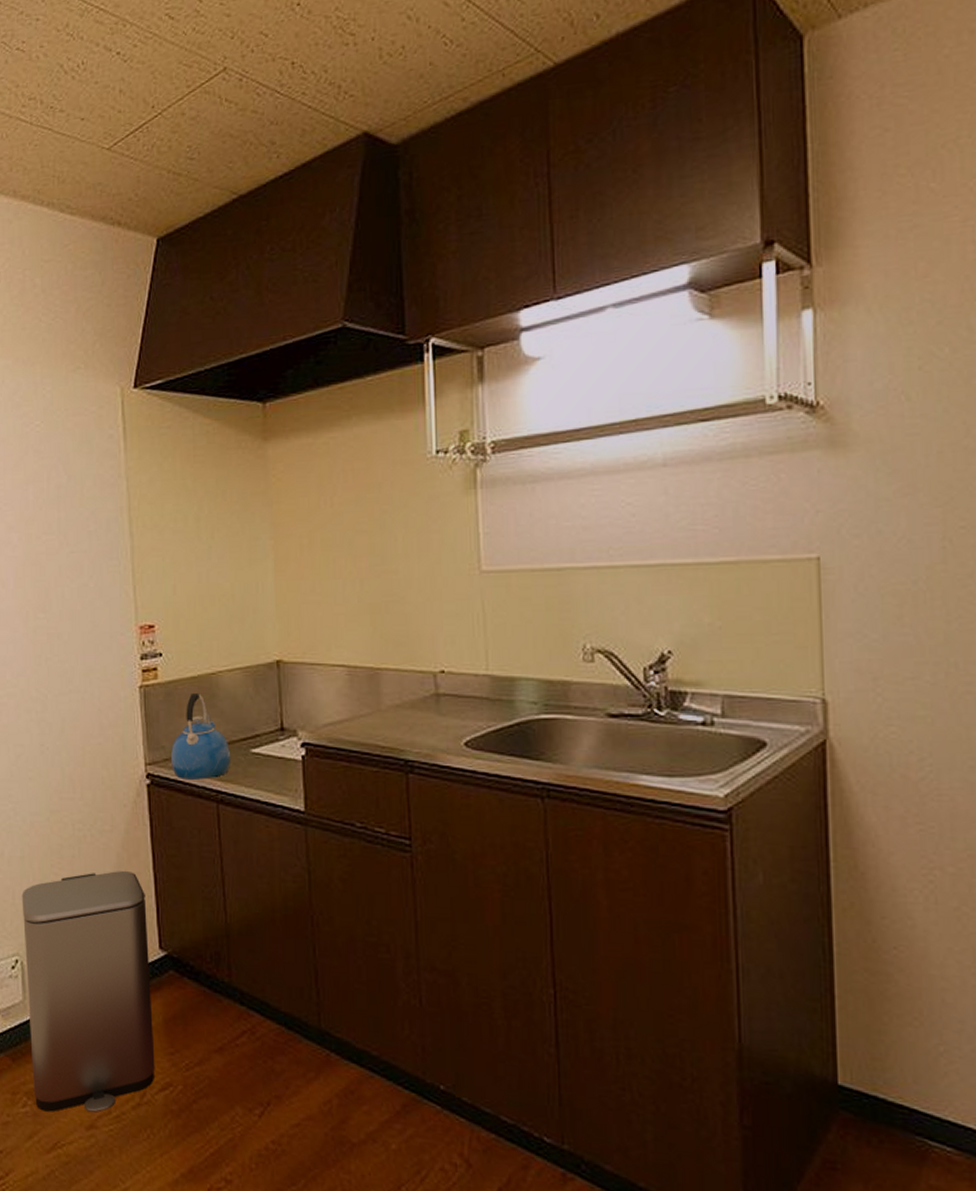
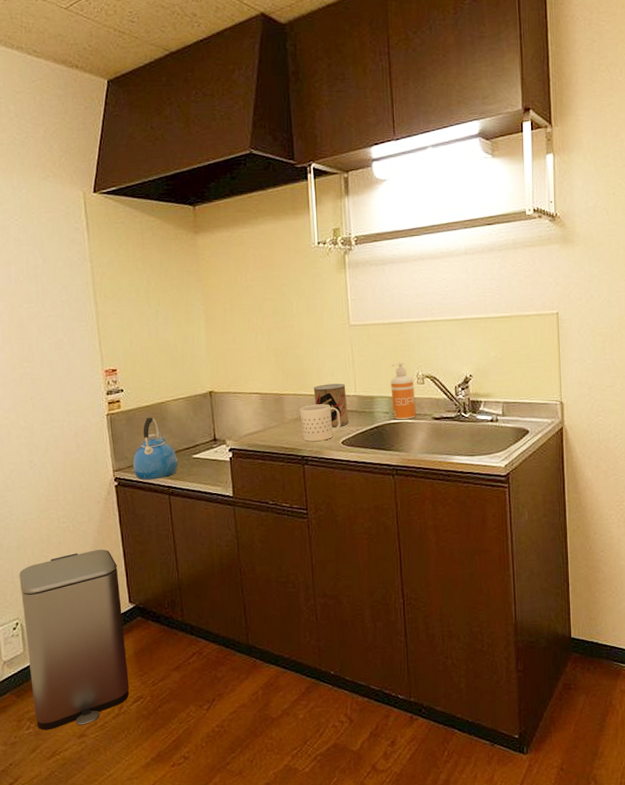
mug: none [403,686,465,739] -> present [300,404,341,441]
tin can: none [424,656,476,721] -> present [313,383,349,428]
soap dispenser: none [541,628,581,715] -> present [391,362,416,420]

